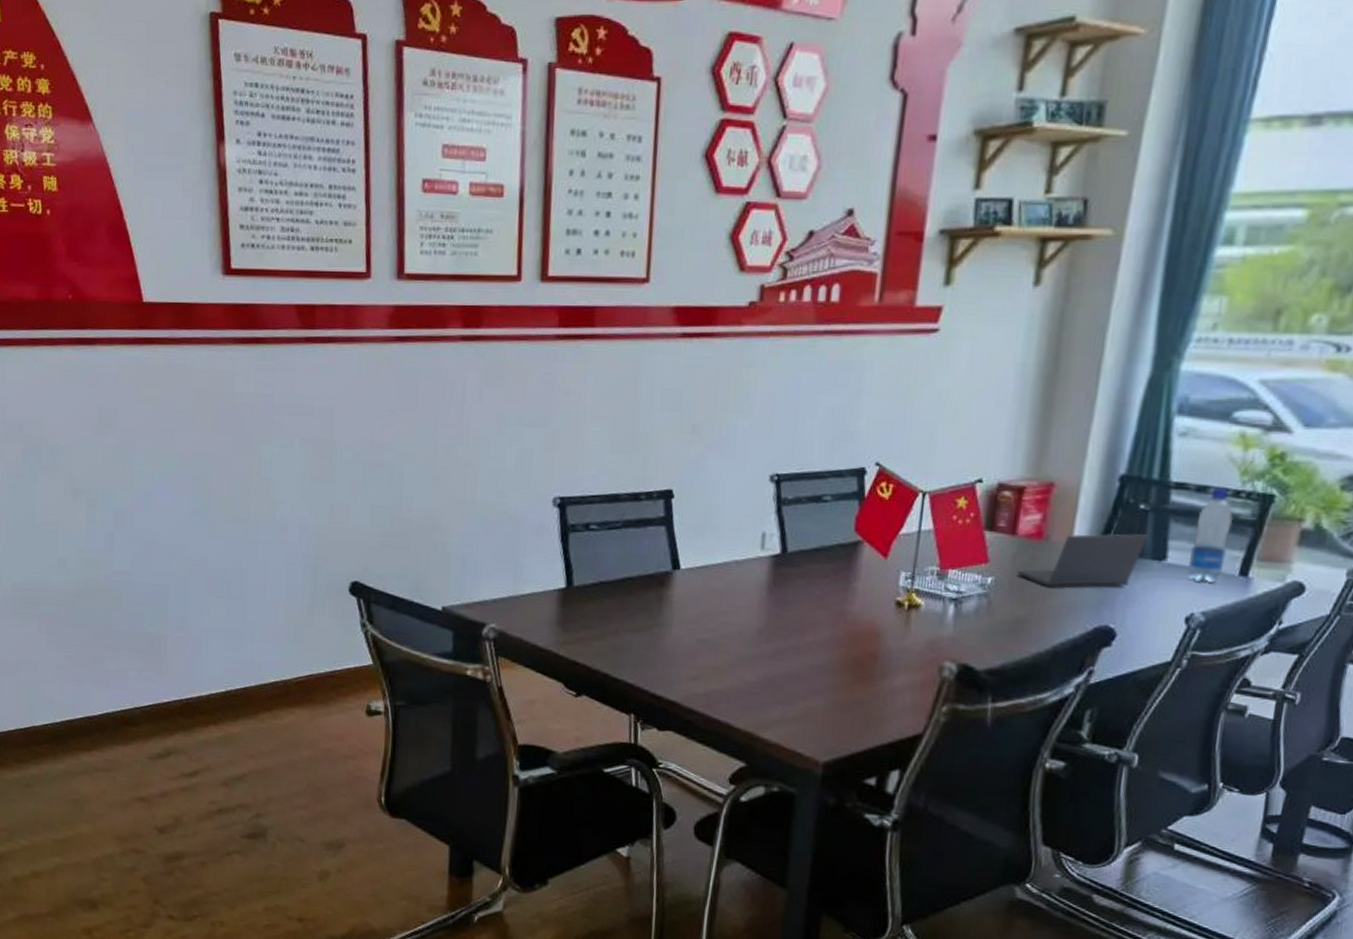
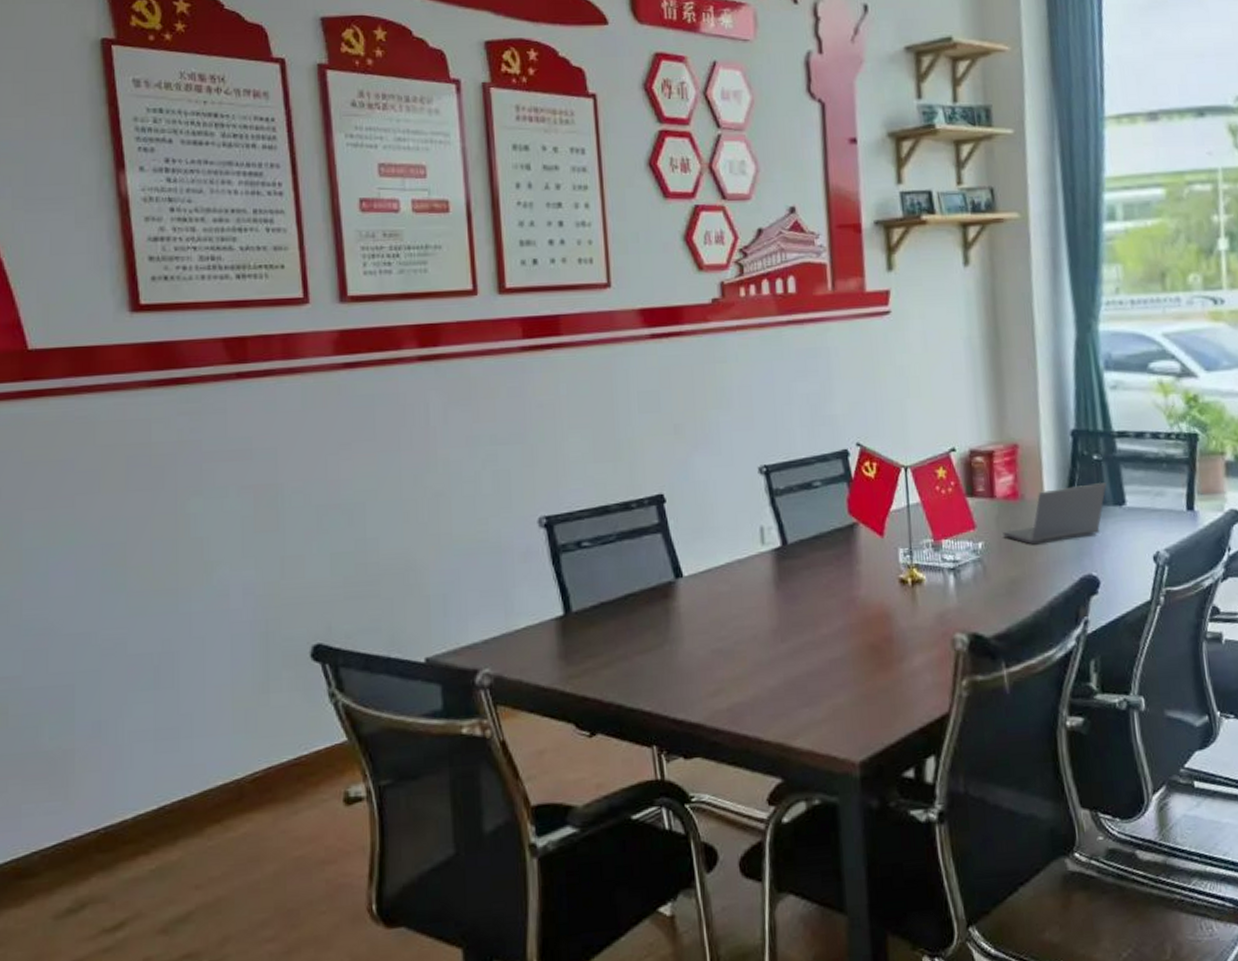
bottle: present [1187,488,1234,582] -> none [1142,433,1173,521]

